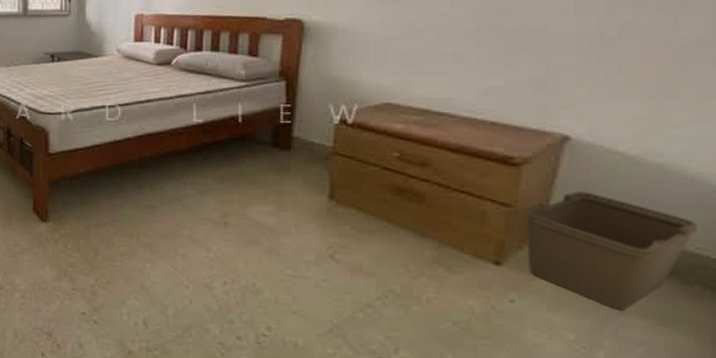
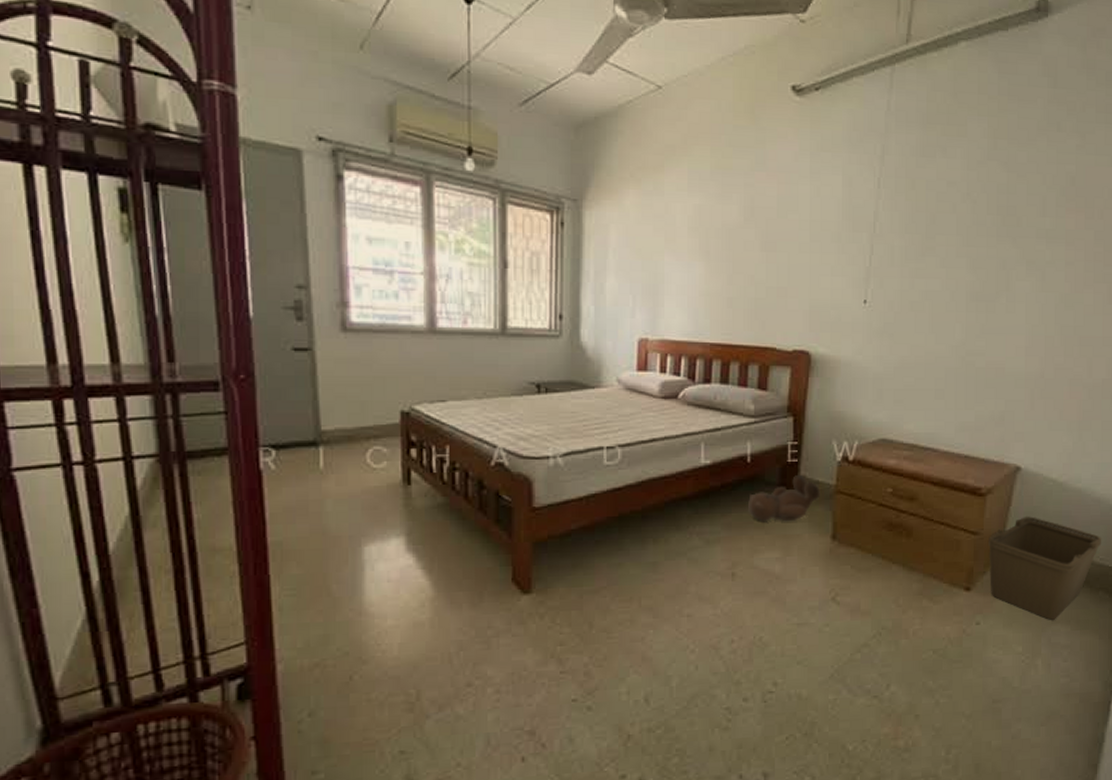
teddy bear: none [240,135,316,179] -> present [748,474,820,522]

